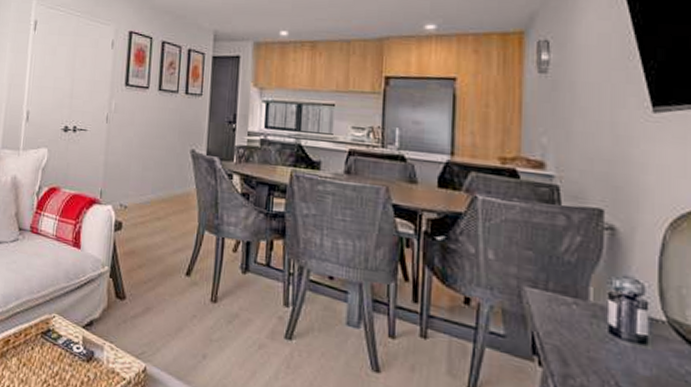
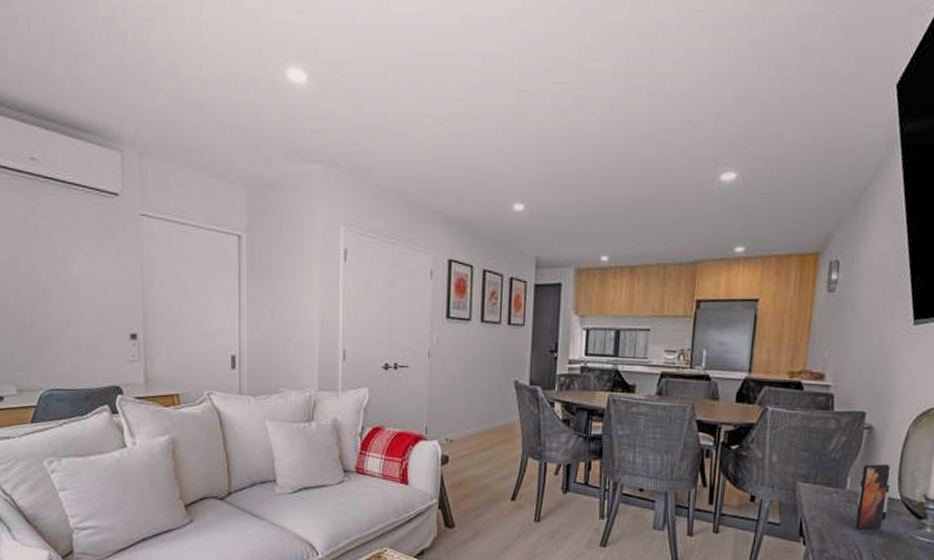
smartphone: none [607,272,646,358] -> present [855,463,891,531]

